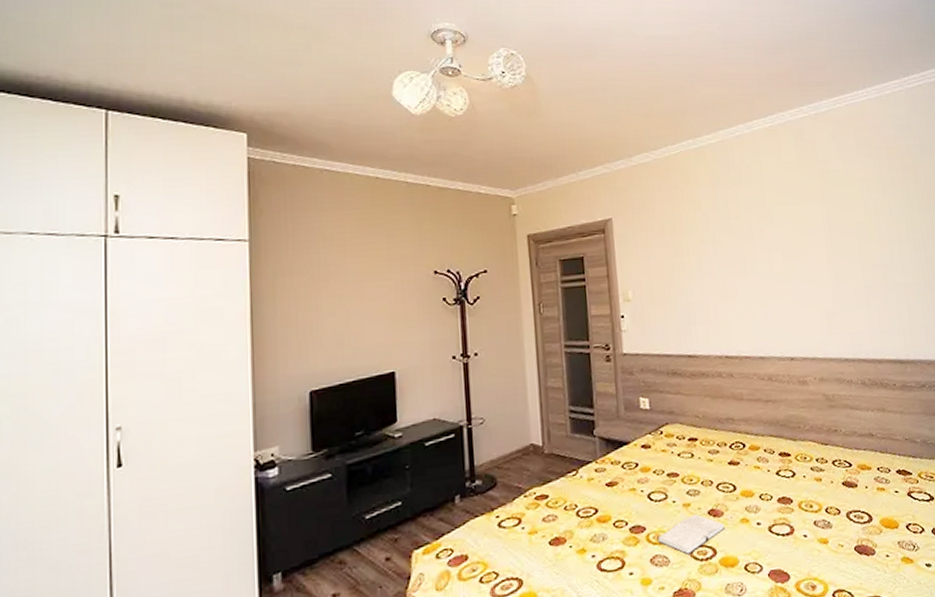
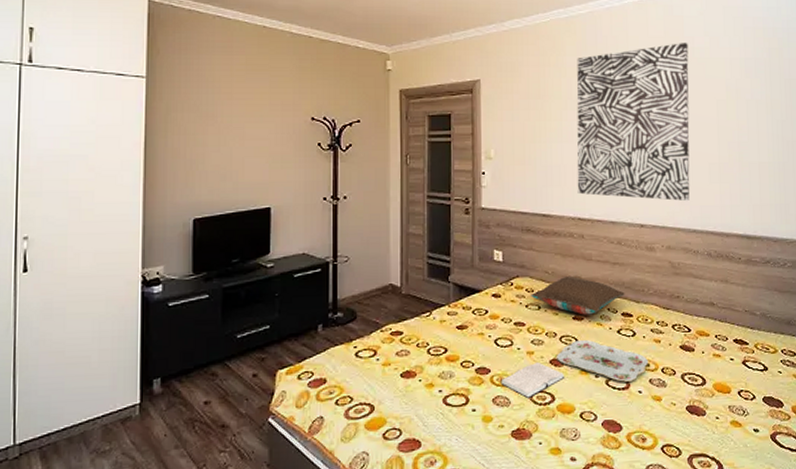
pillow: none [682,418,781,459] -> present [531,276,625,315]
wall art: none [710,166,838,331] -> present [576,43,690,201]
serving tray: none [715,484,811,527] -> present [557,339,648,382]

